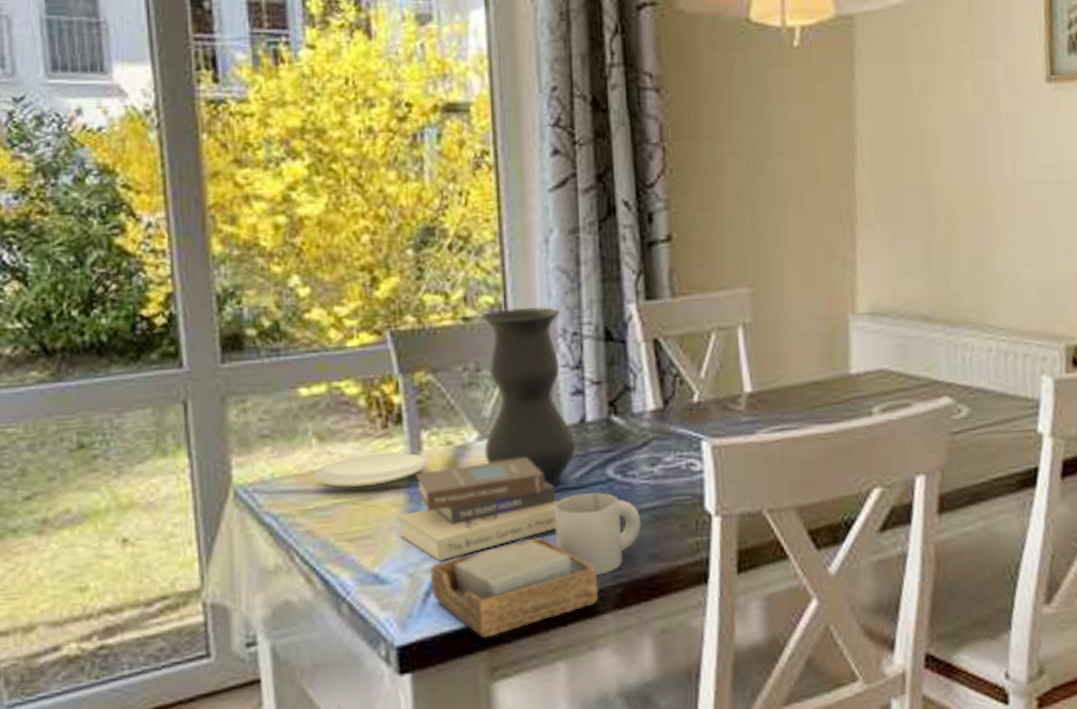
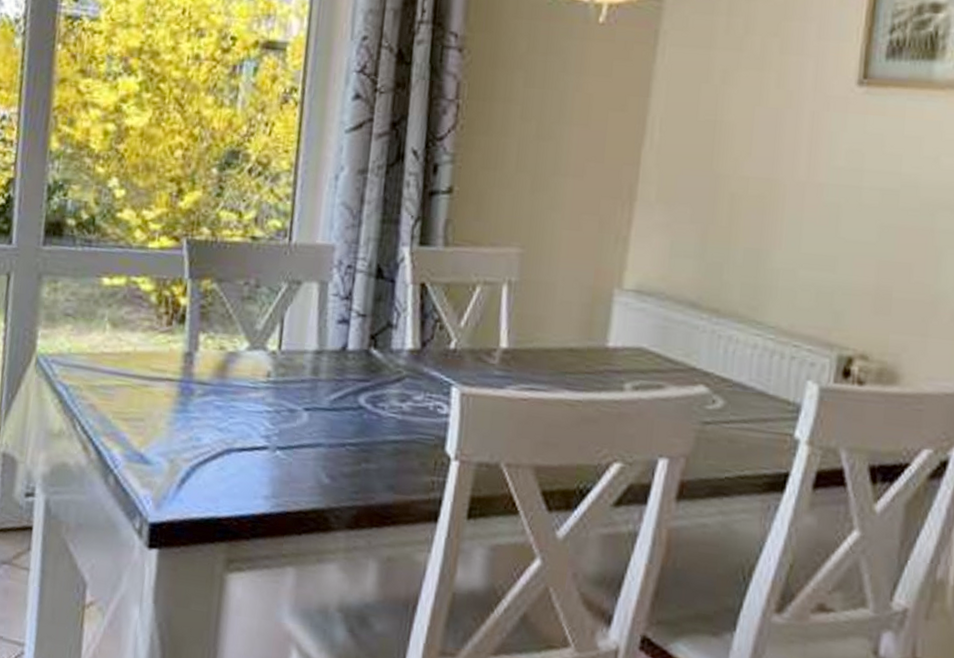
plate: present [313,452,428,487] -> none [102,345,202,375]
books: present [397,457,558,561] -> none [166,370,311,453]
napkin holder: present [430,537,599,639] -> none [187,447,336,532]
vase: present [480,306,576,488] -> none [251,234,340,406]
mug: present [553,492,641,576] -> none [303,415,384,495]

